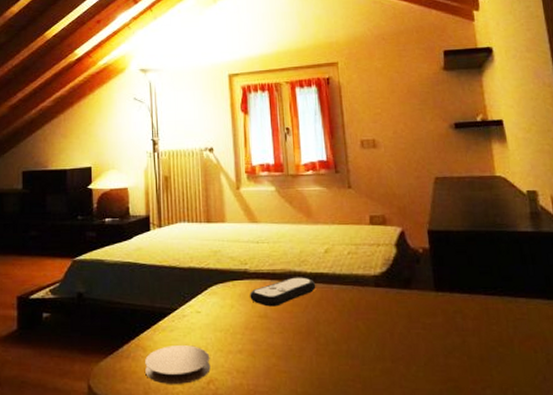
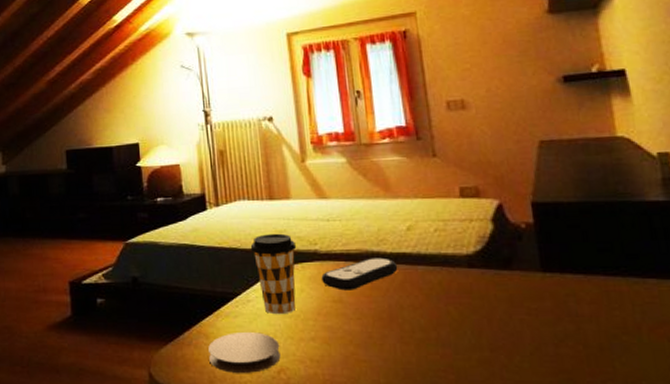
coffee cup: none [188,253,229,329] -> present [250,233,297,315]

